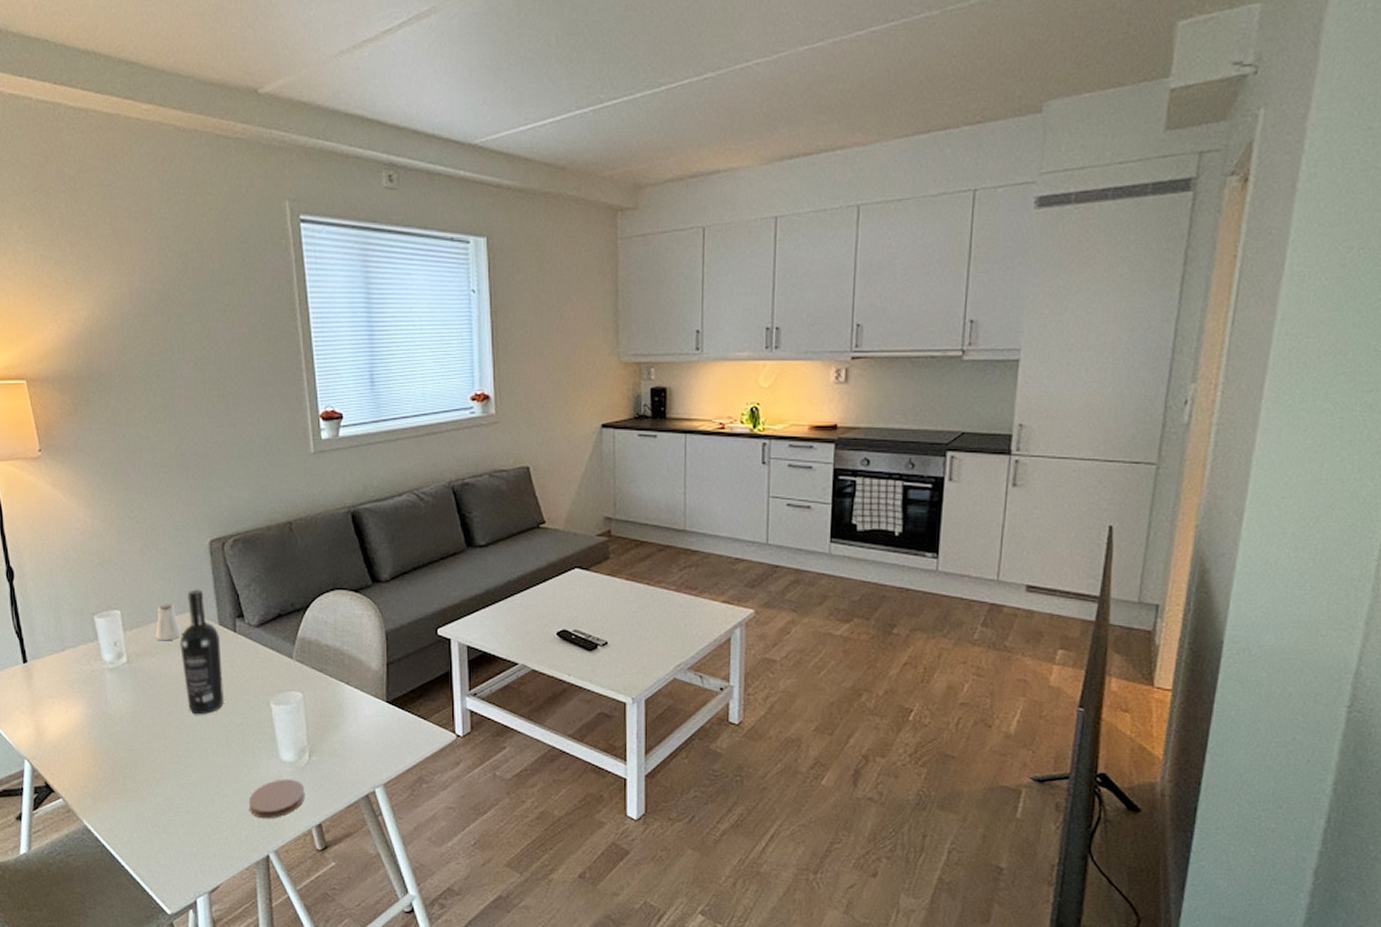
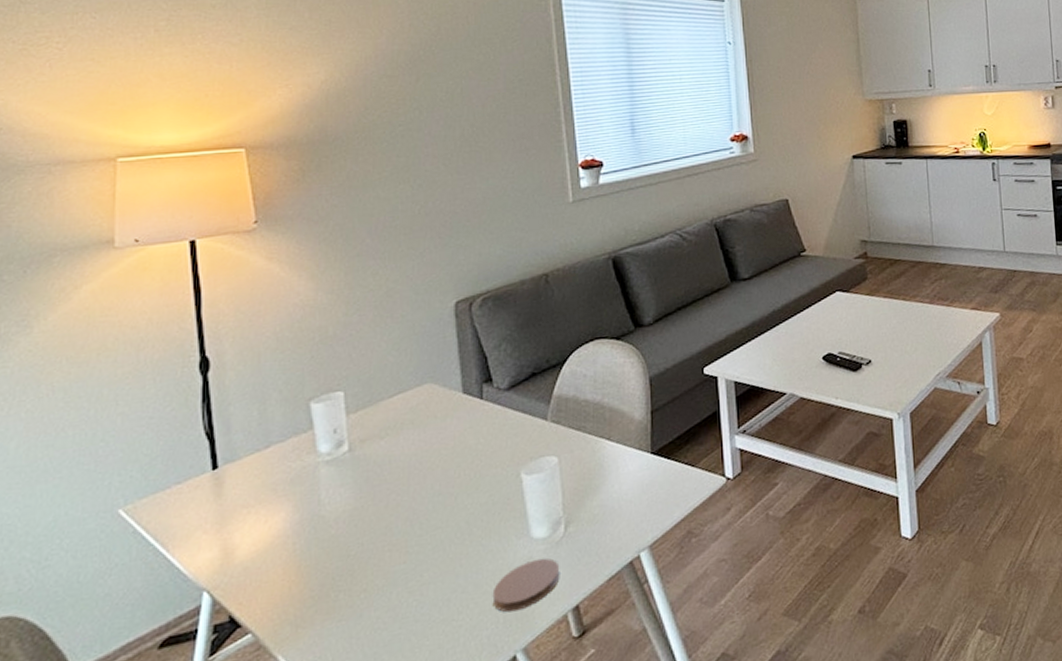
saltshaker: present [156,603,182,641] -> none [387,375,419,421]
wine bottle: present [180,589,224,715] -> none [415,356,466,501]

